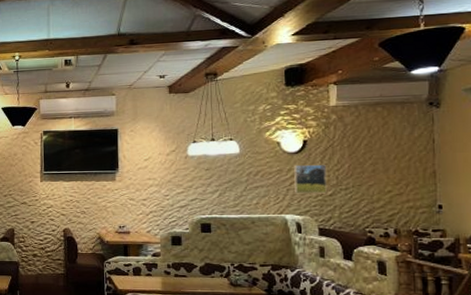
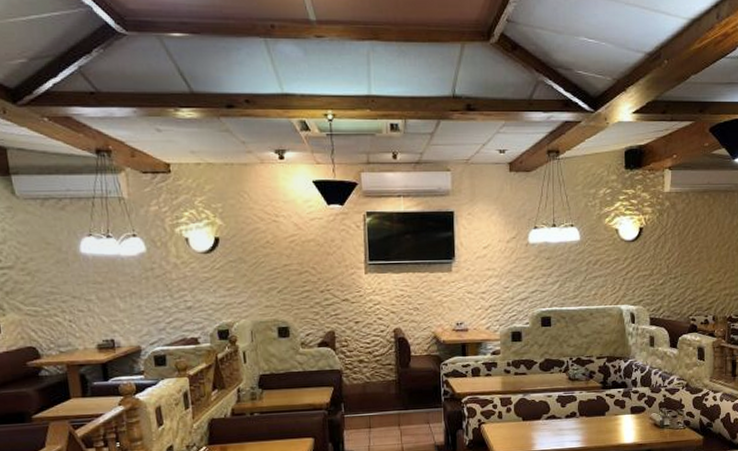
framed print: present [294,164,327,193] -> none [630,253,658,283]

